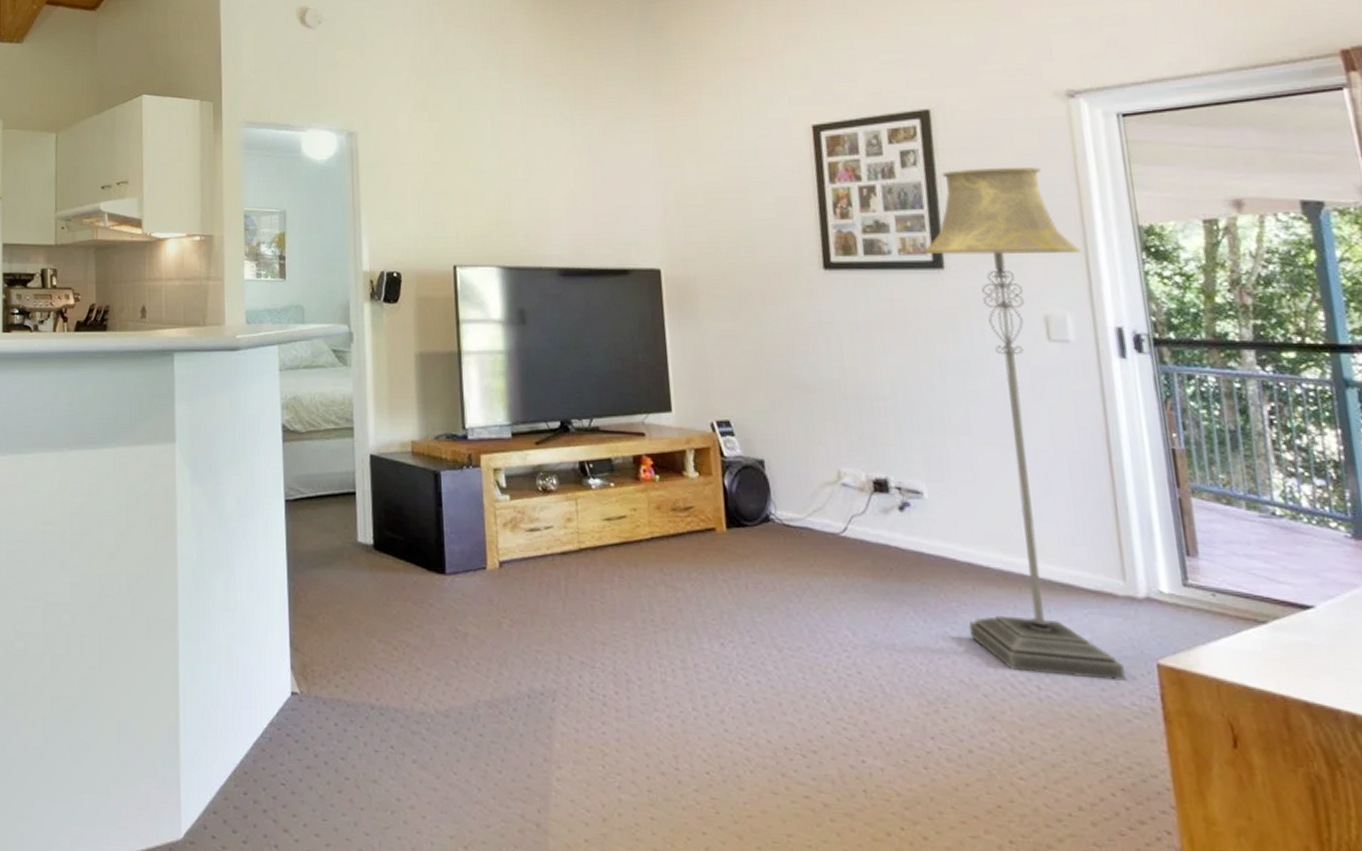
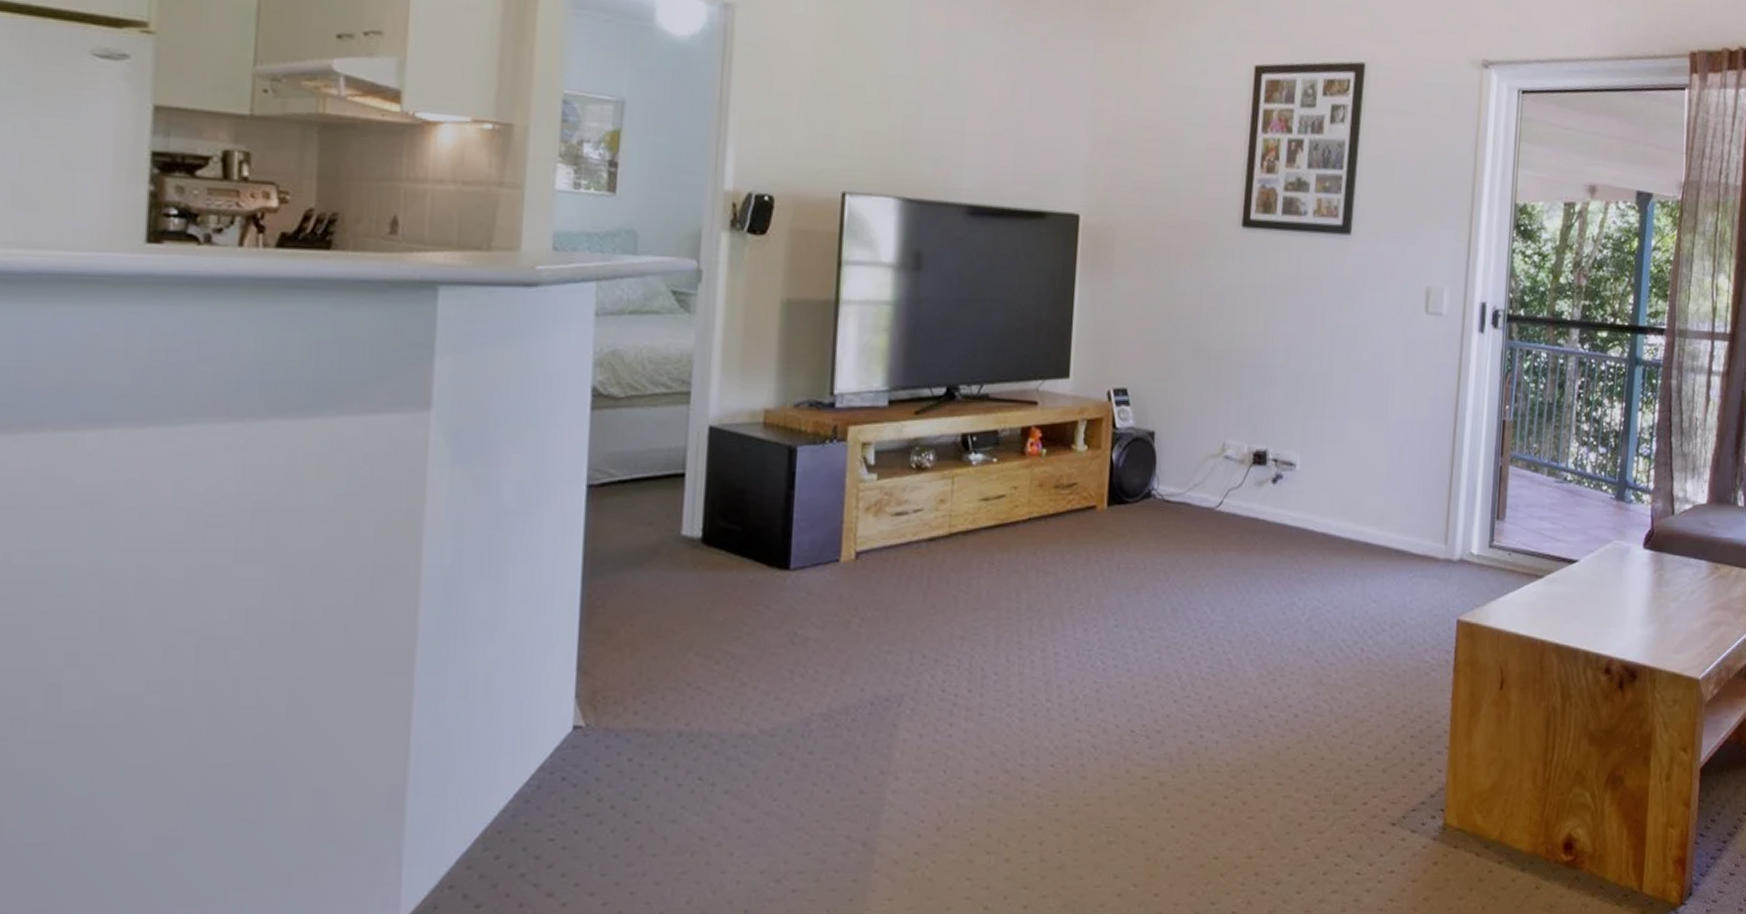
floor lamp: present [923,167,1126,681] -> none [1313,130,1467,638]

